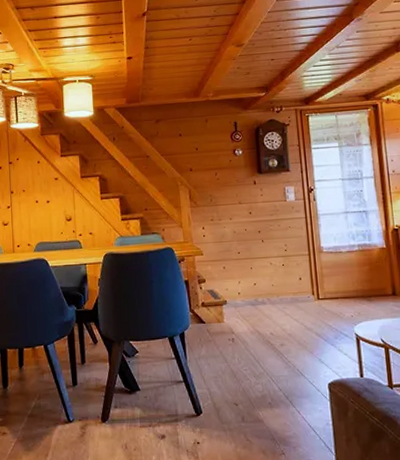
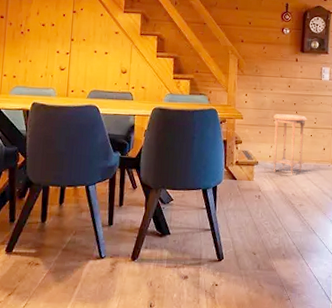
side table: none [237,243,278,312] -> present [272,114,307,175]

